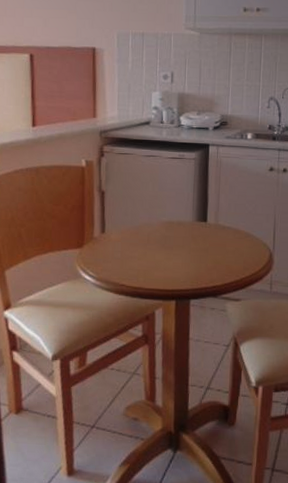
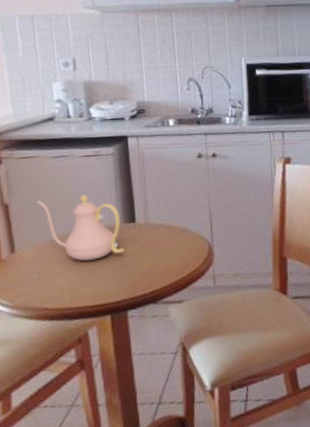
teapot: none [126,191,195,250] -> present [35,195,125,261]

